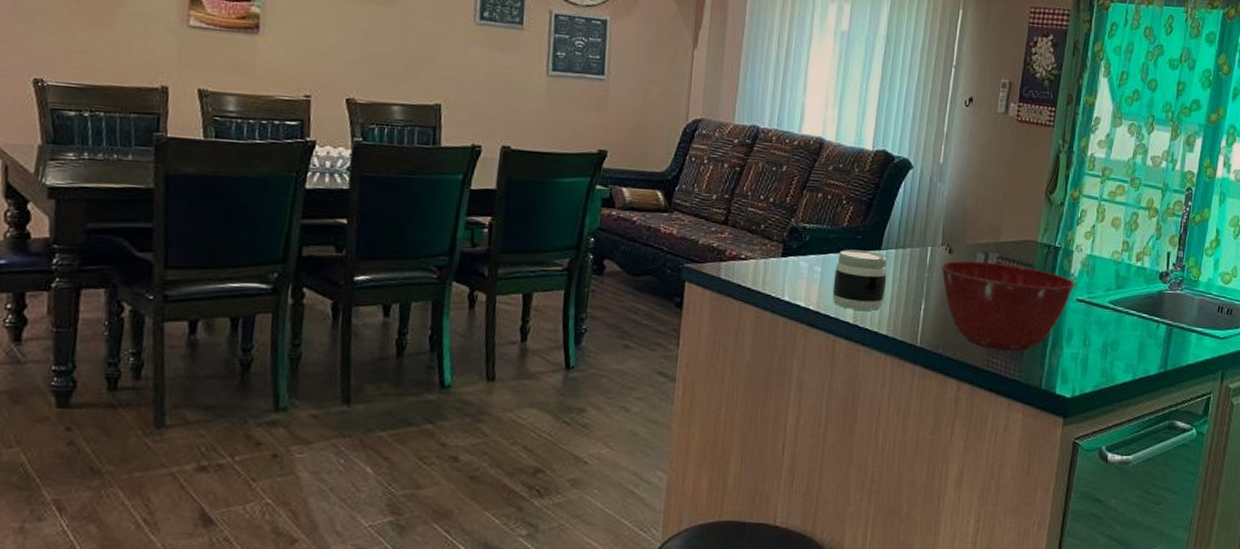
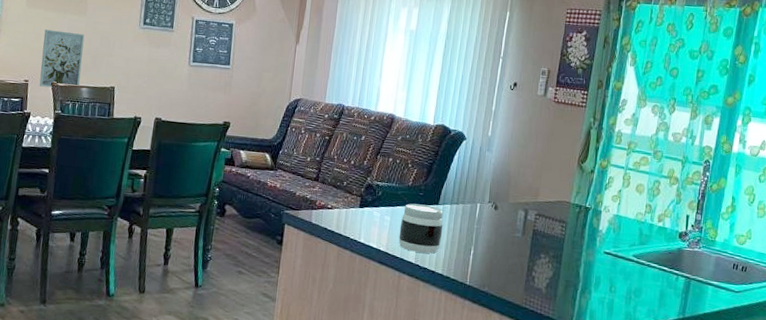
wall art: none [327,24,394,106] -> present [39,29,85,88]
mixing bowl: present [940,260,1076,352] -> none [487,215,603,294]

